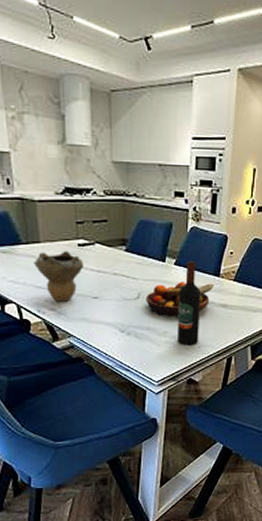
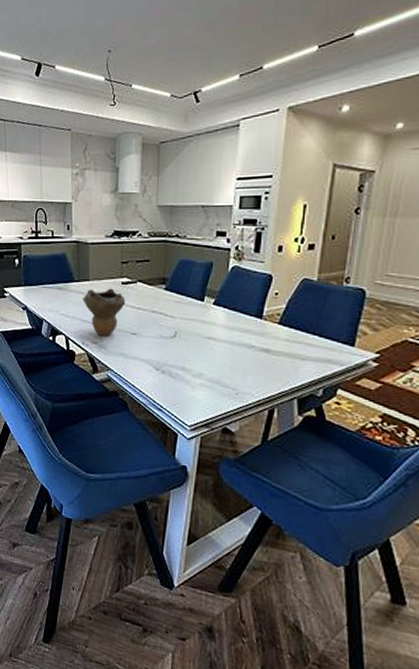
fruit bowl: present [145,282,214,317] -> none [182,322,256,359]
wine bottle: present [177,261,200,346] -> none [213,301,240,391]

